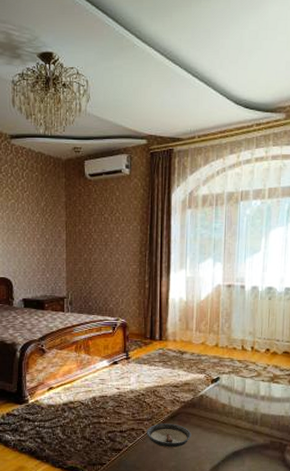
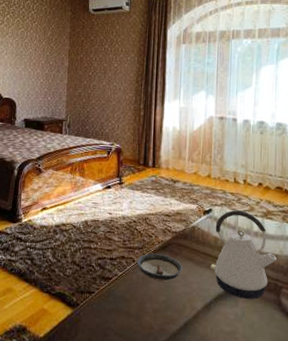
kettle: none [218,377,282,458] -> present [210,210,277,299]

